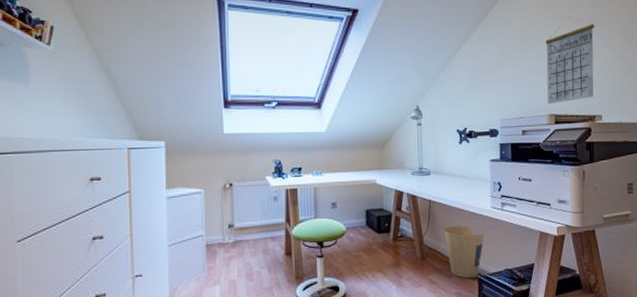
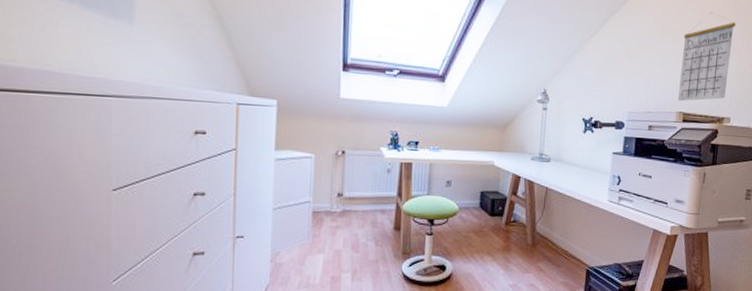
trash can: present [444,225,485,279] -> none [557,215,598,270]

